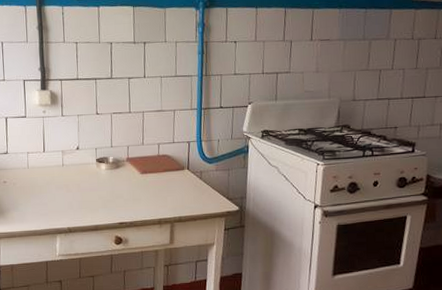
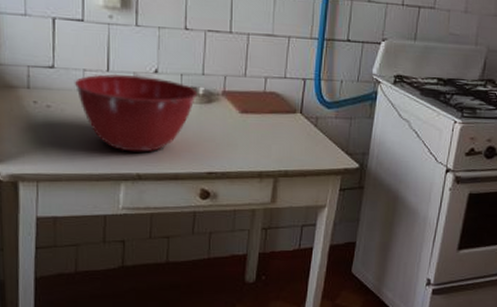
mixing bowl: none [21,152,108,211] -> present [74,73,197,152]

